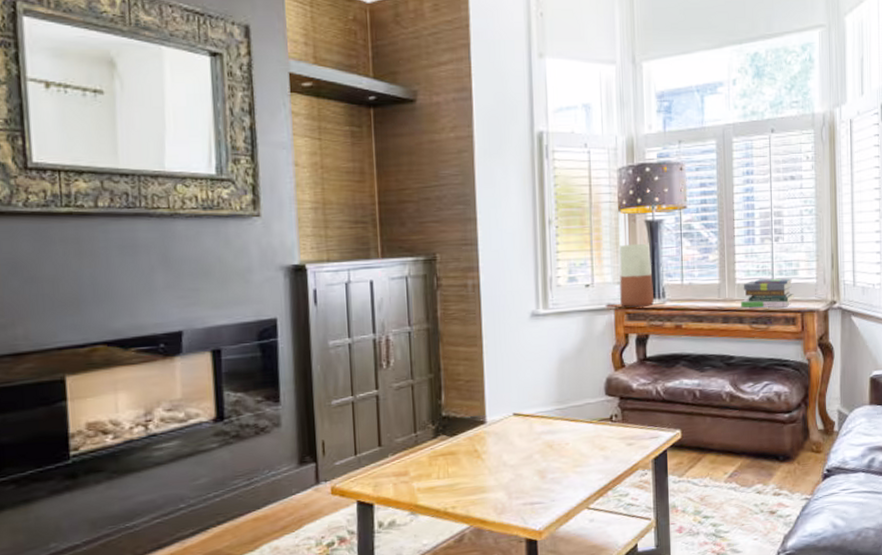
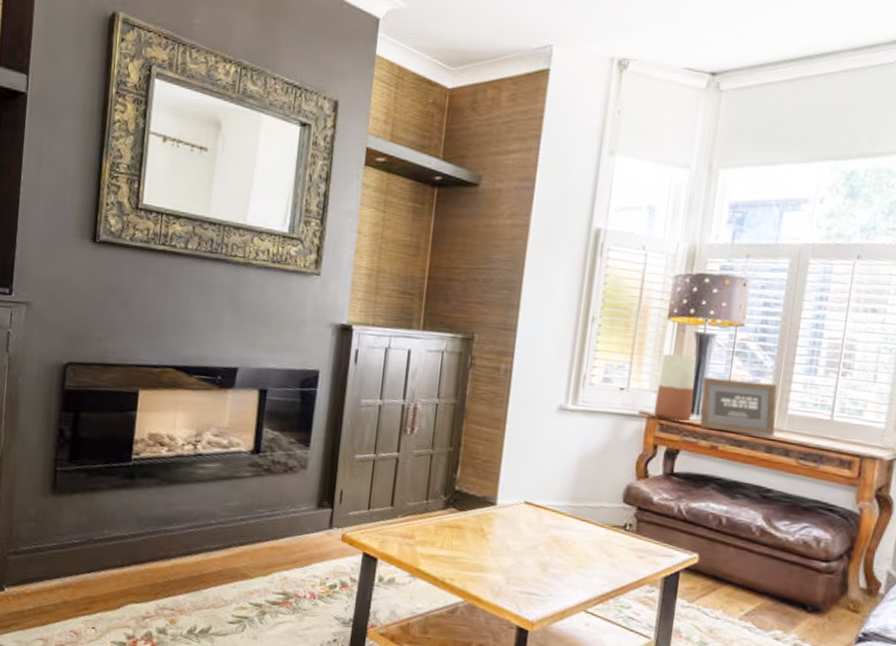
picture frame: none [658,258,728,310] -> present [699,376,777,436]
books: present [740,278,794,308] -> none [788,413,856,449]

